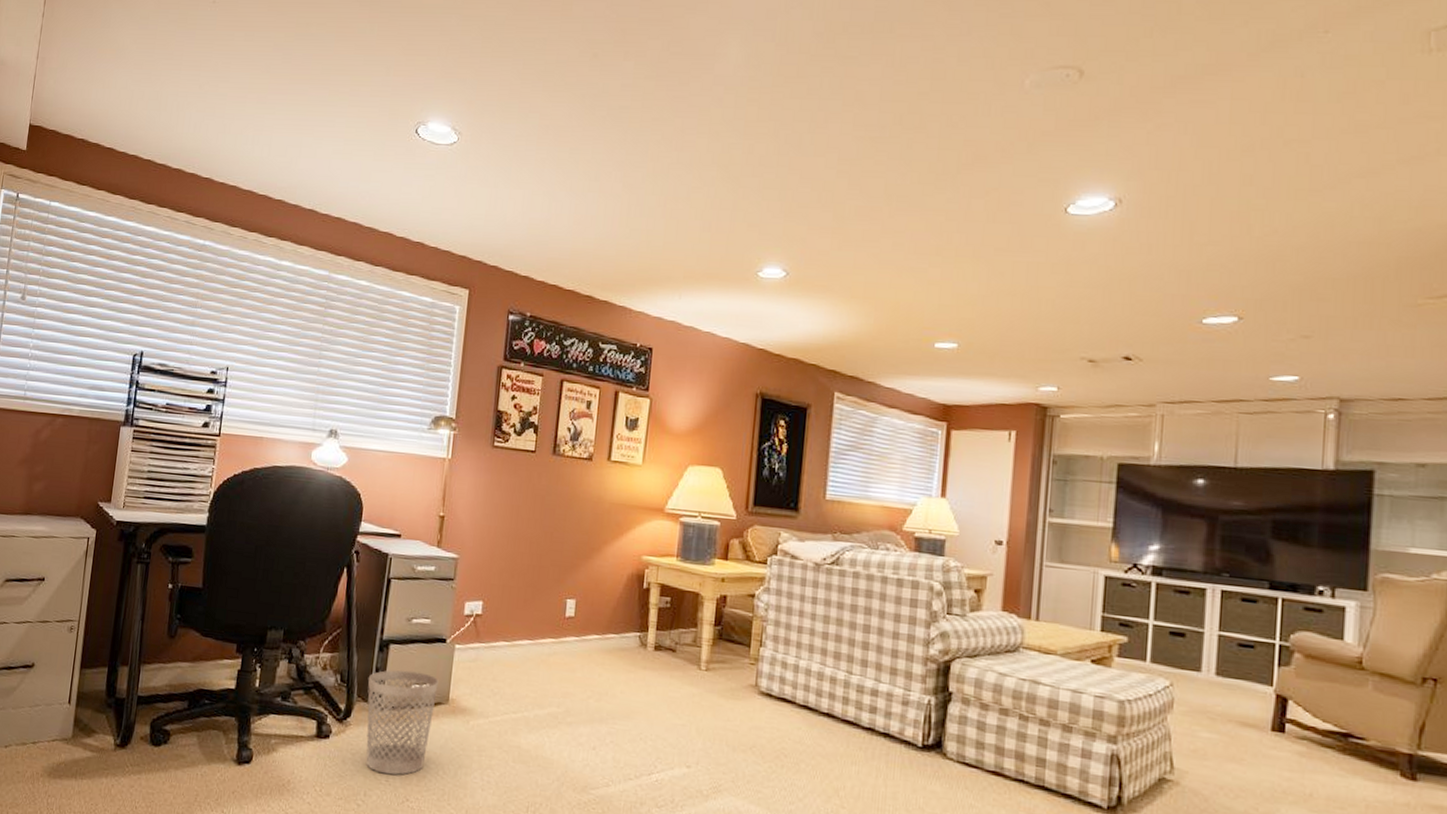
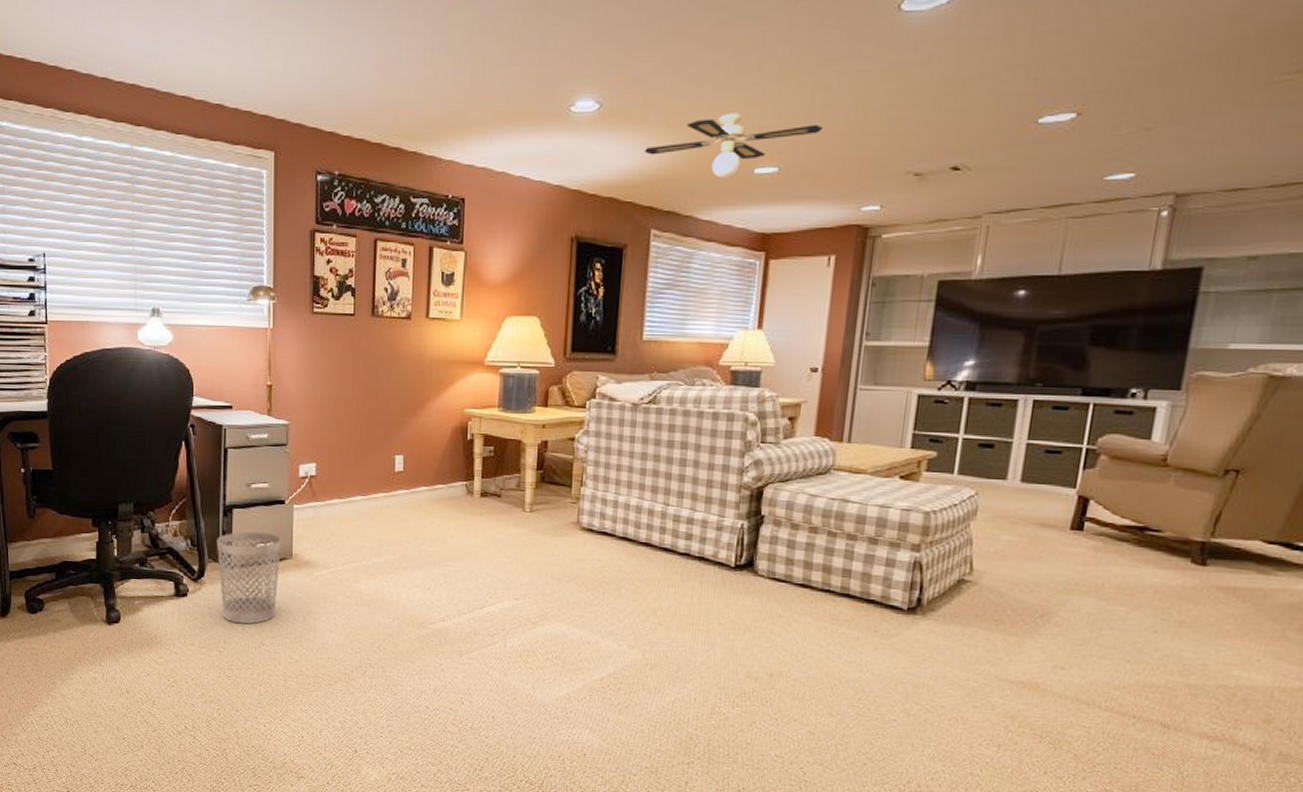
ceiling fan: none [828,290,999,350] -> present [644,113,823,178]

